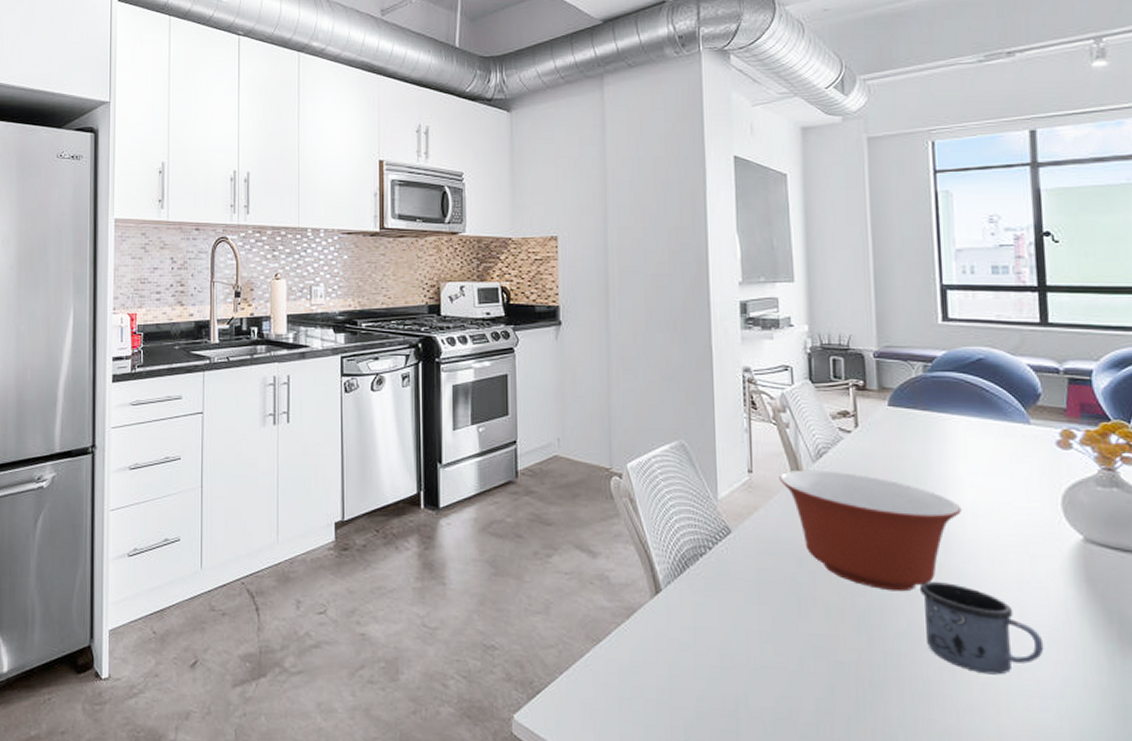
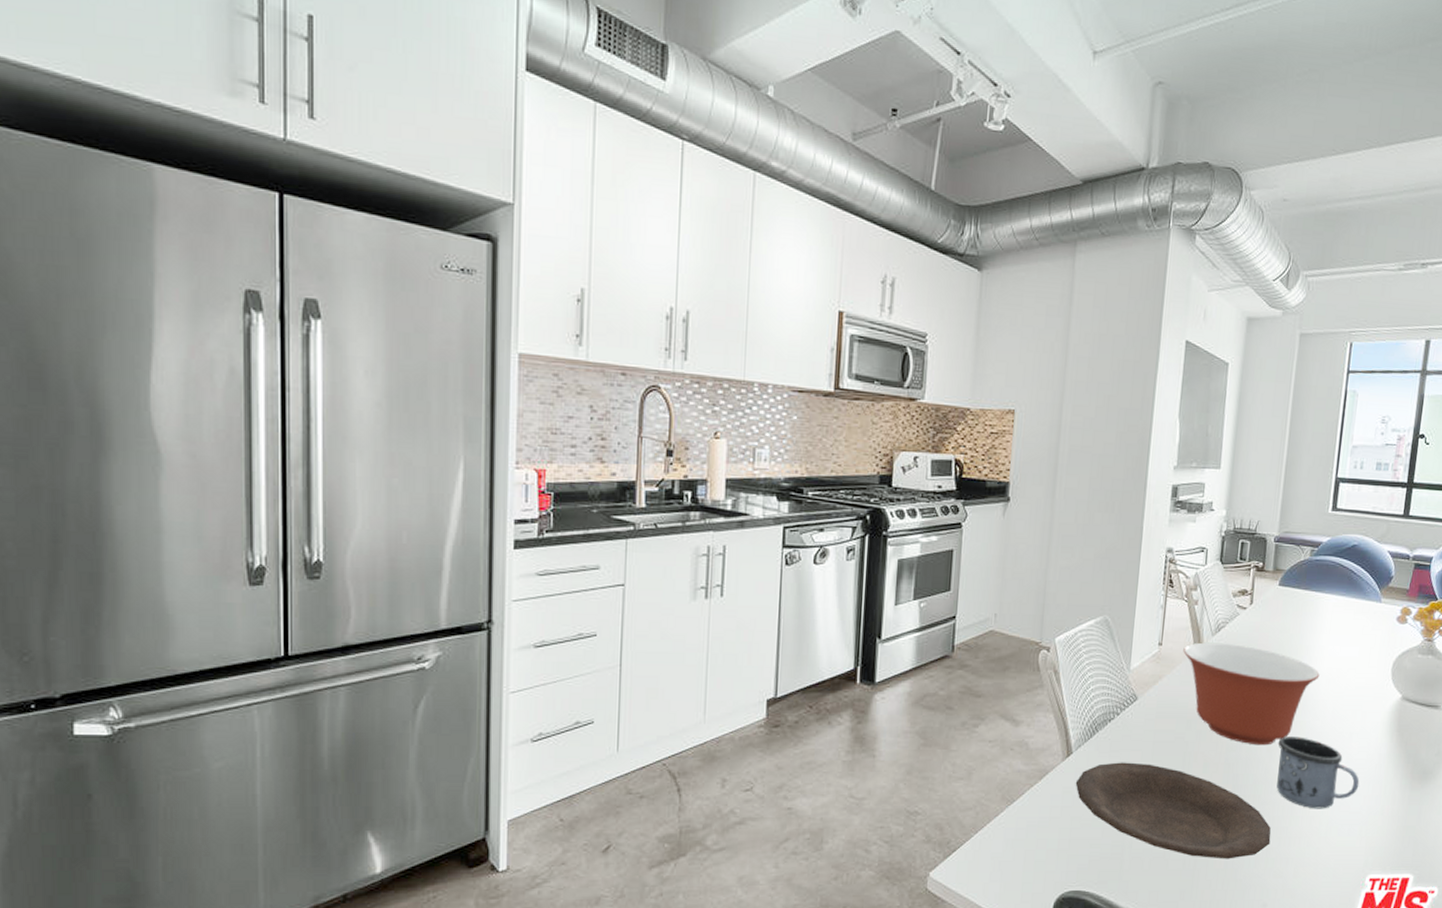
plate: none [669,603,931,729] -> present [1075,762,1271,859]

